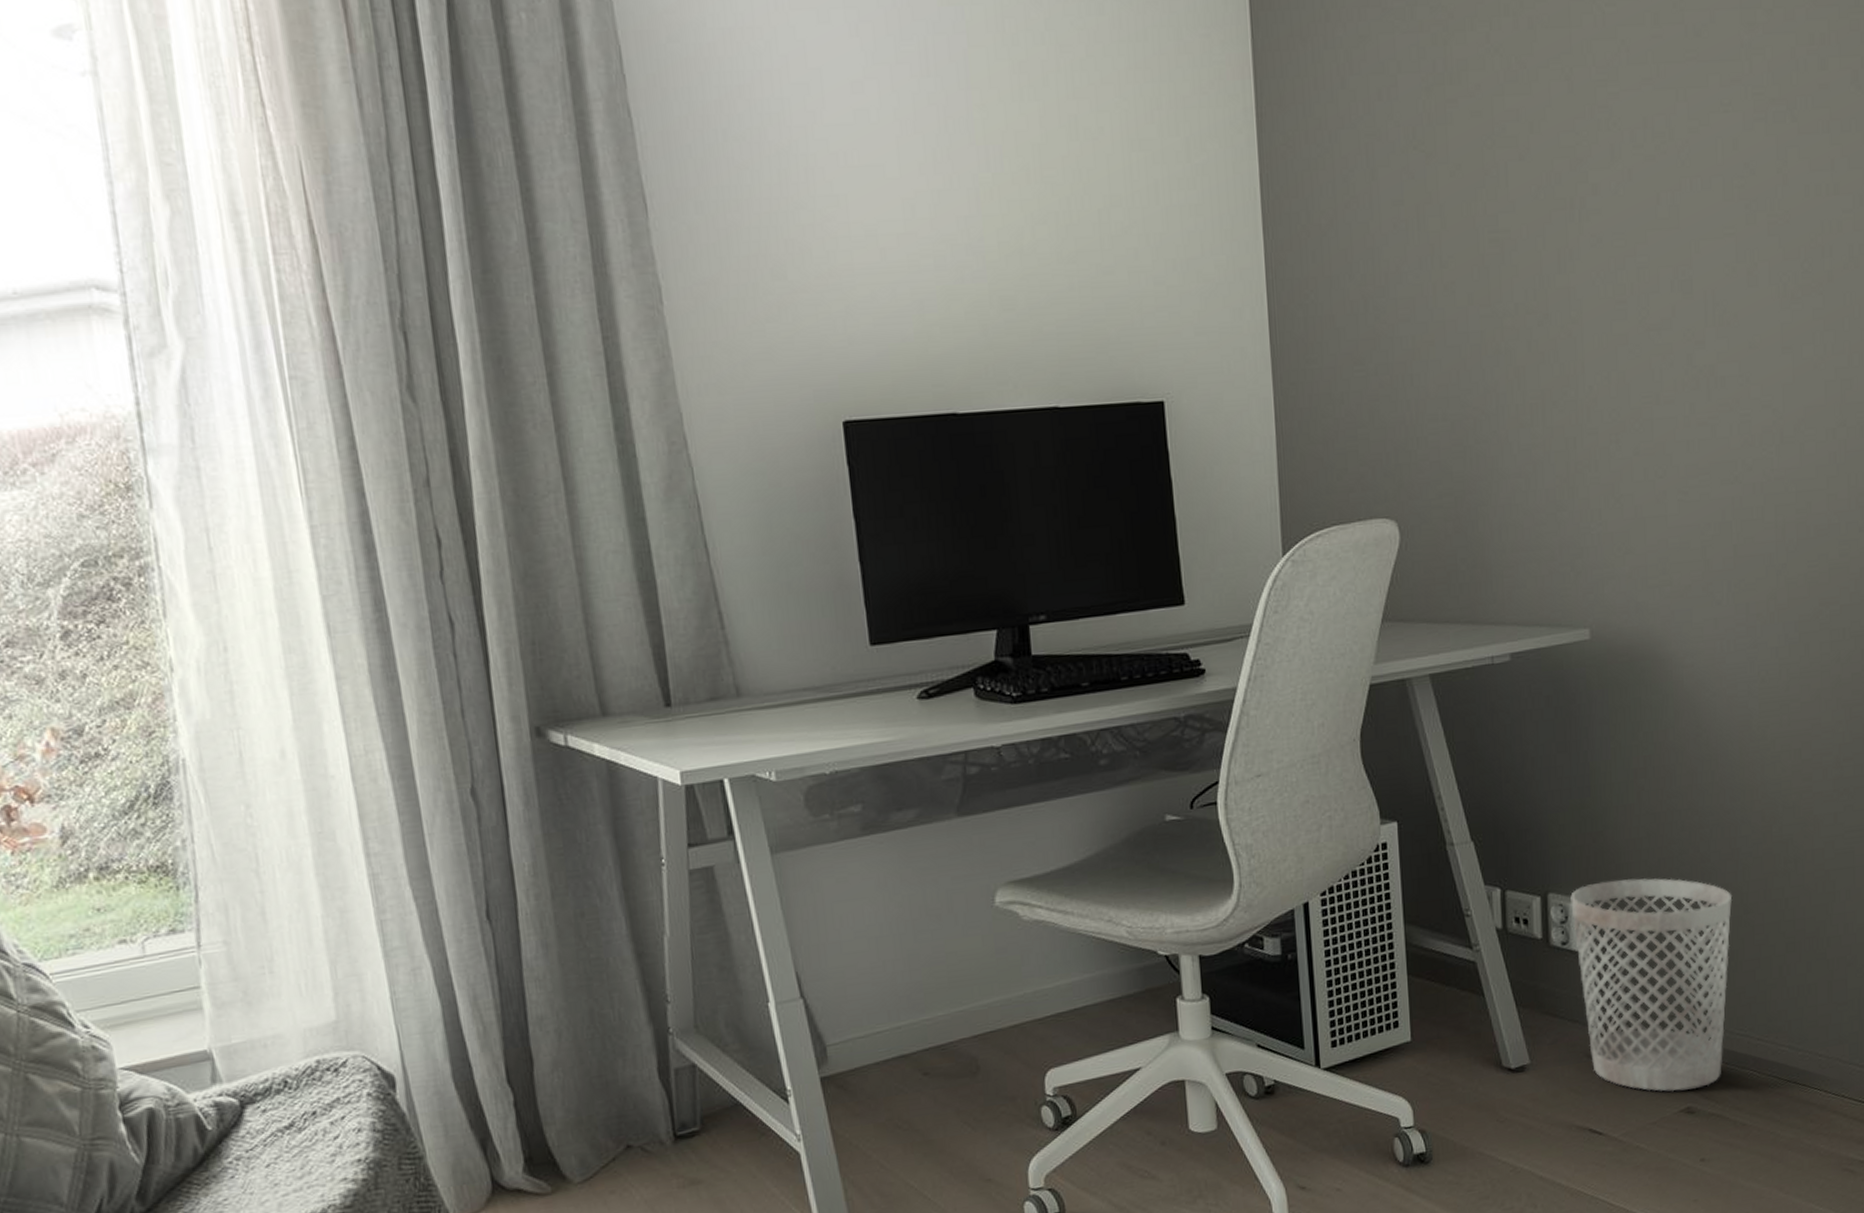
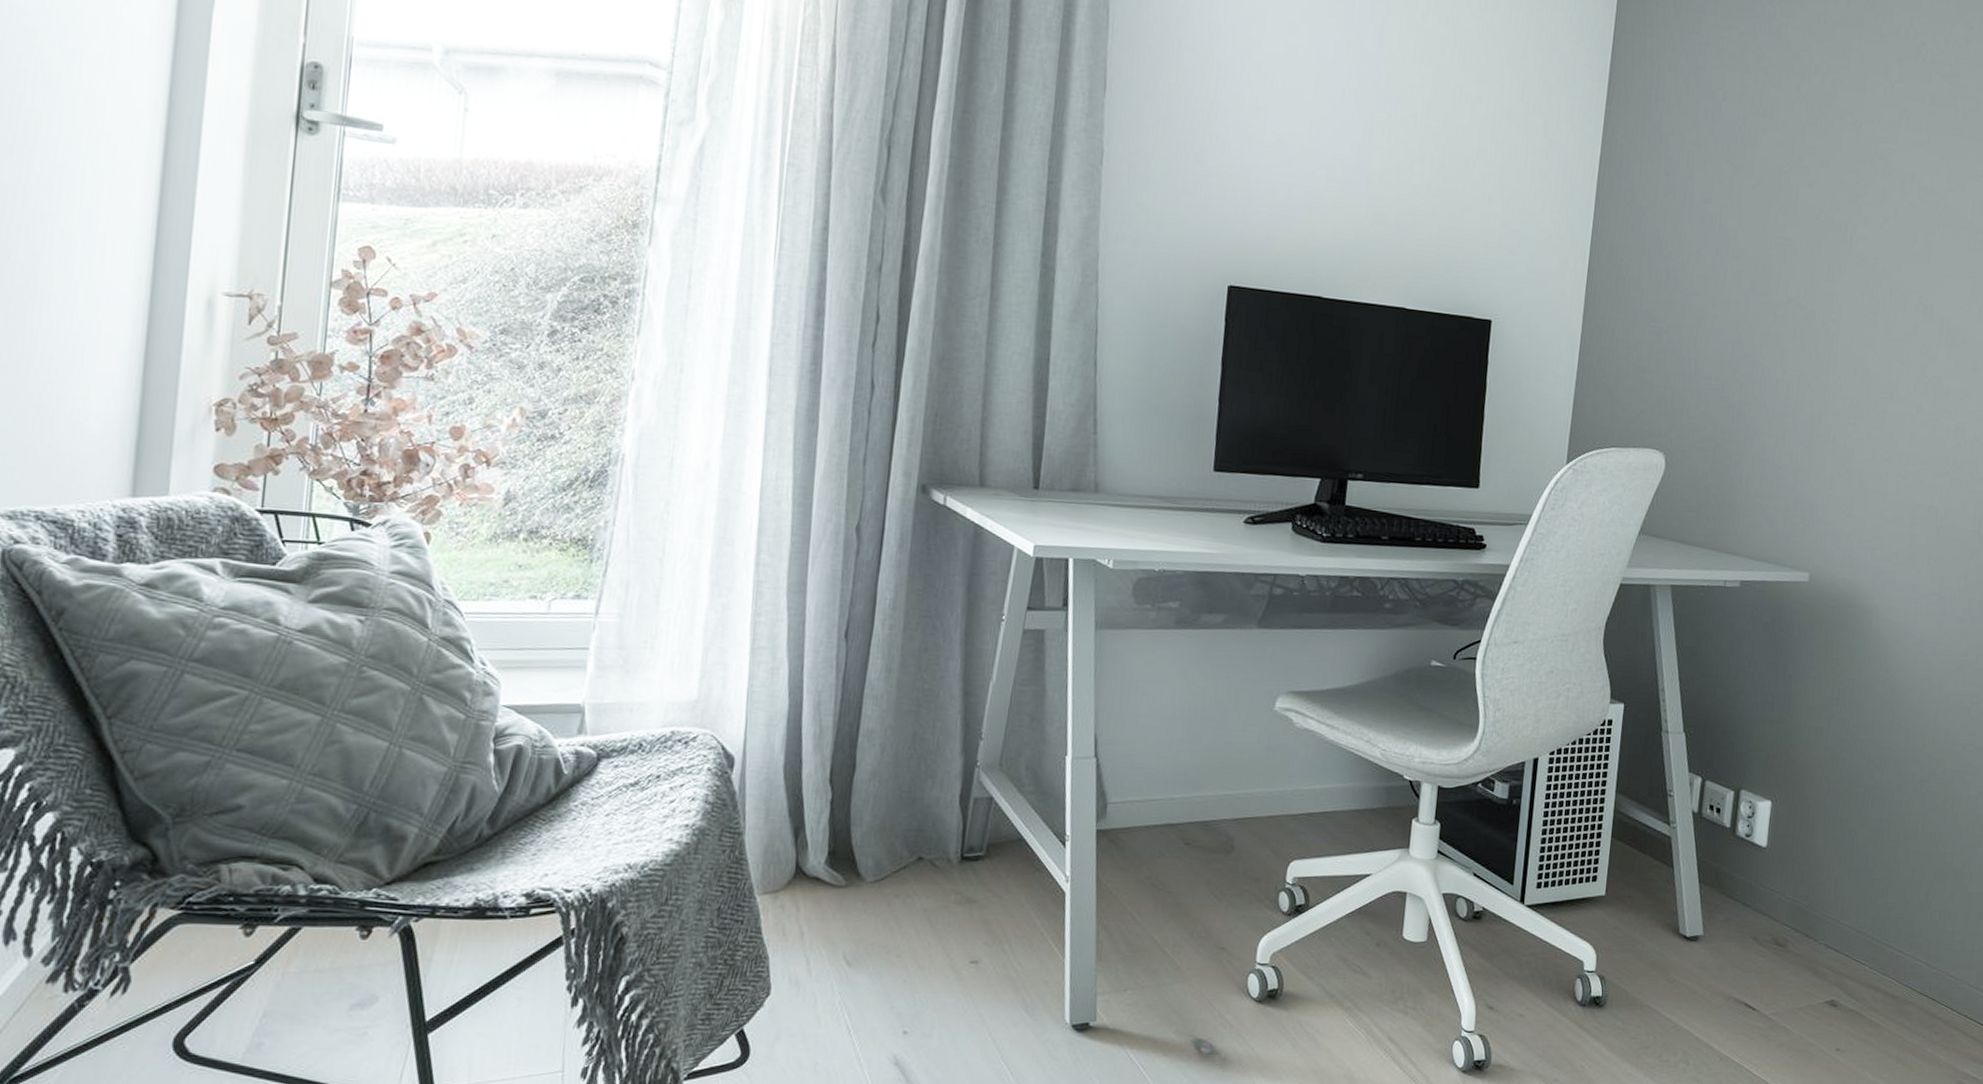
wastebasket: present [1570,878,1733,1092] -> none [1755,788,1895,985]

